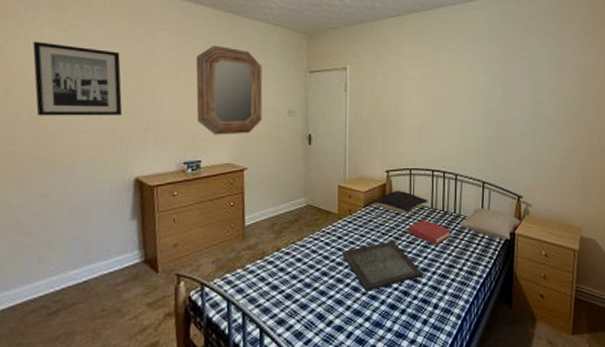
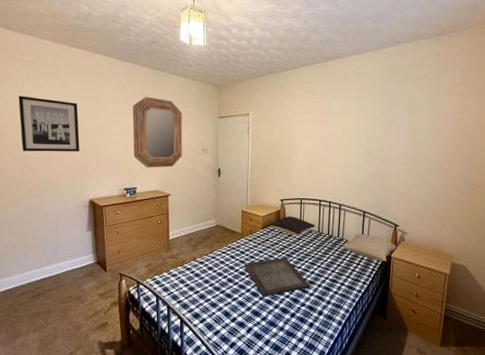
hardback book: present [408,220,451,245] -> none [298,241,334,263]

